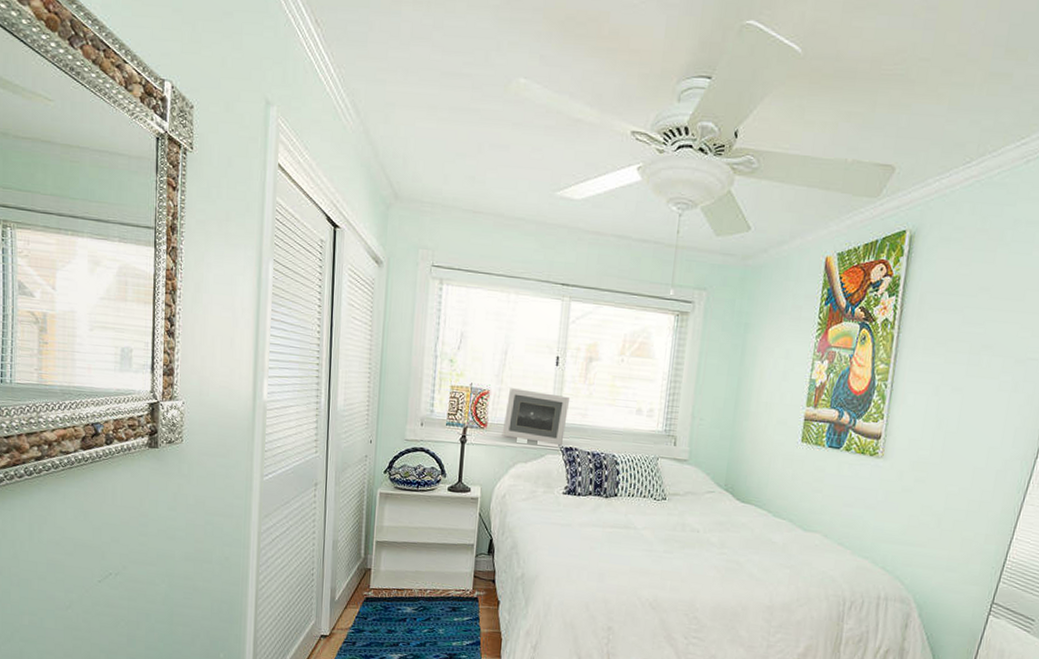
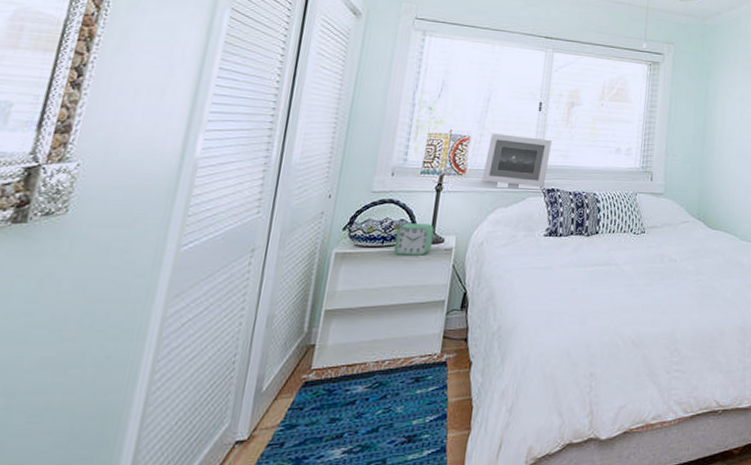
alarm clock: none [427,471,461,502] -> present [394,223,434,256]

